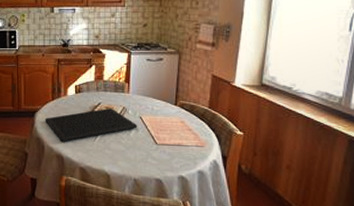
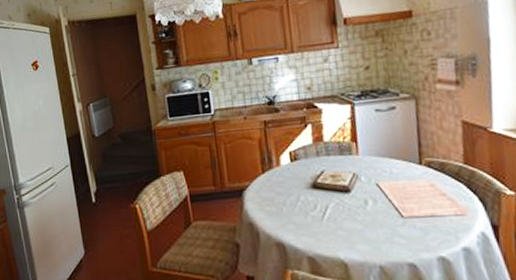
cutting board: present [45,108,138,142] -> none [256,176,375,225]

